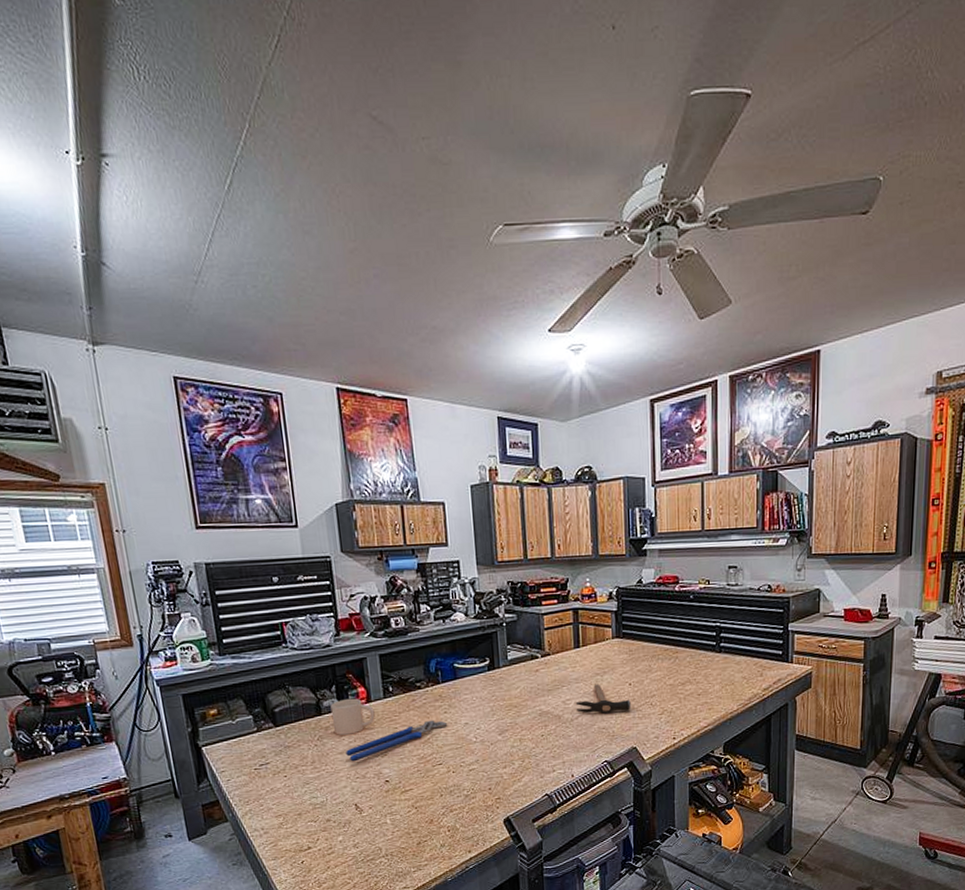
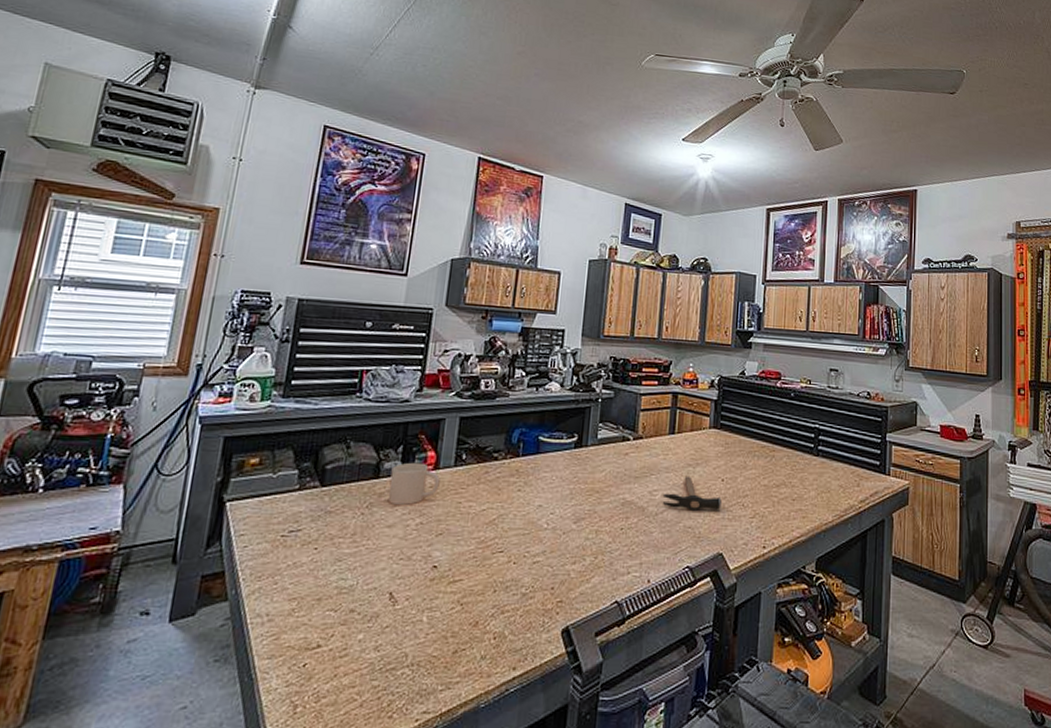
pliers: present [346,720,447,762] -> none [395,497,518,539]

